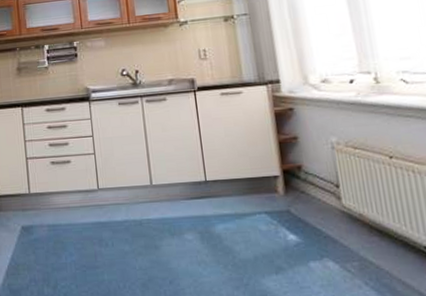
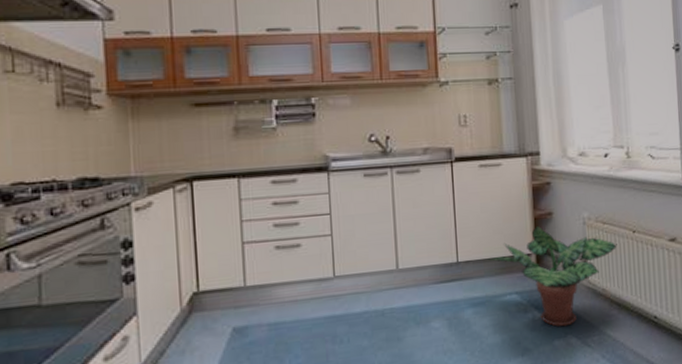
potted plant: none [234,149,372,249] -> present [487,225,617,327]

